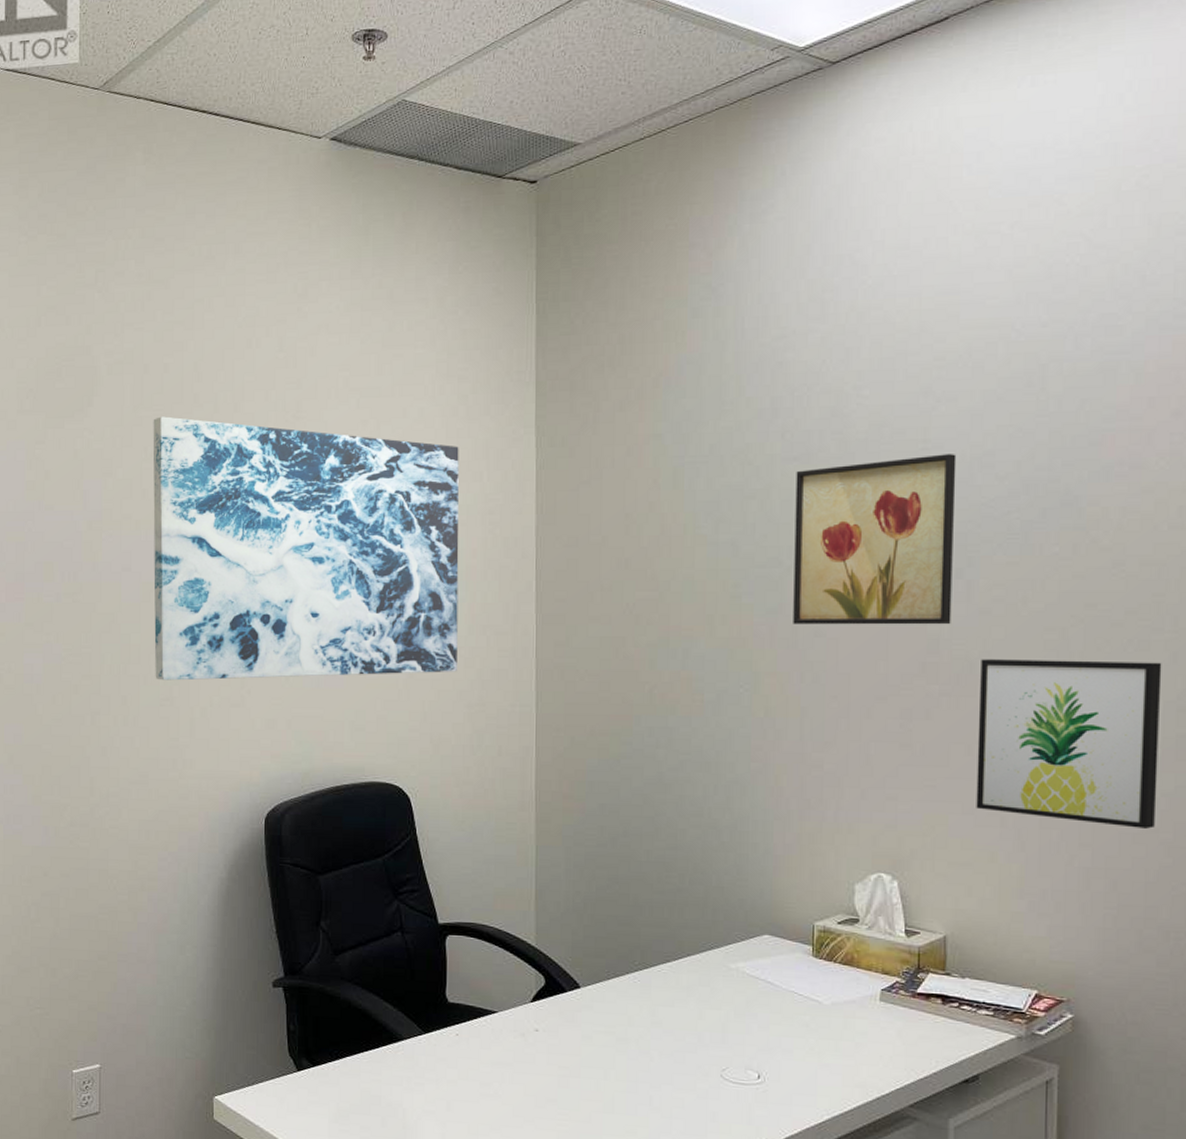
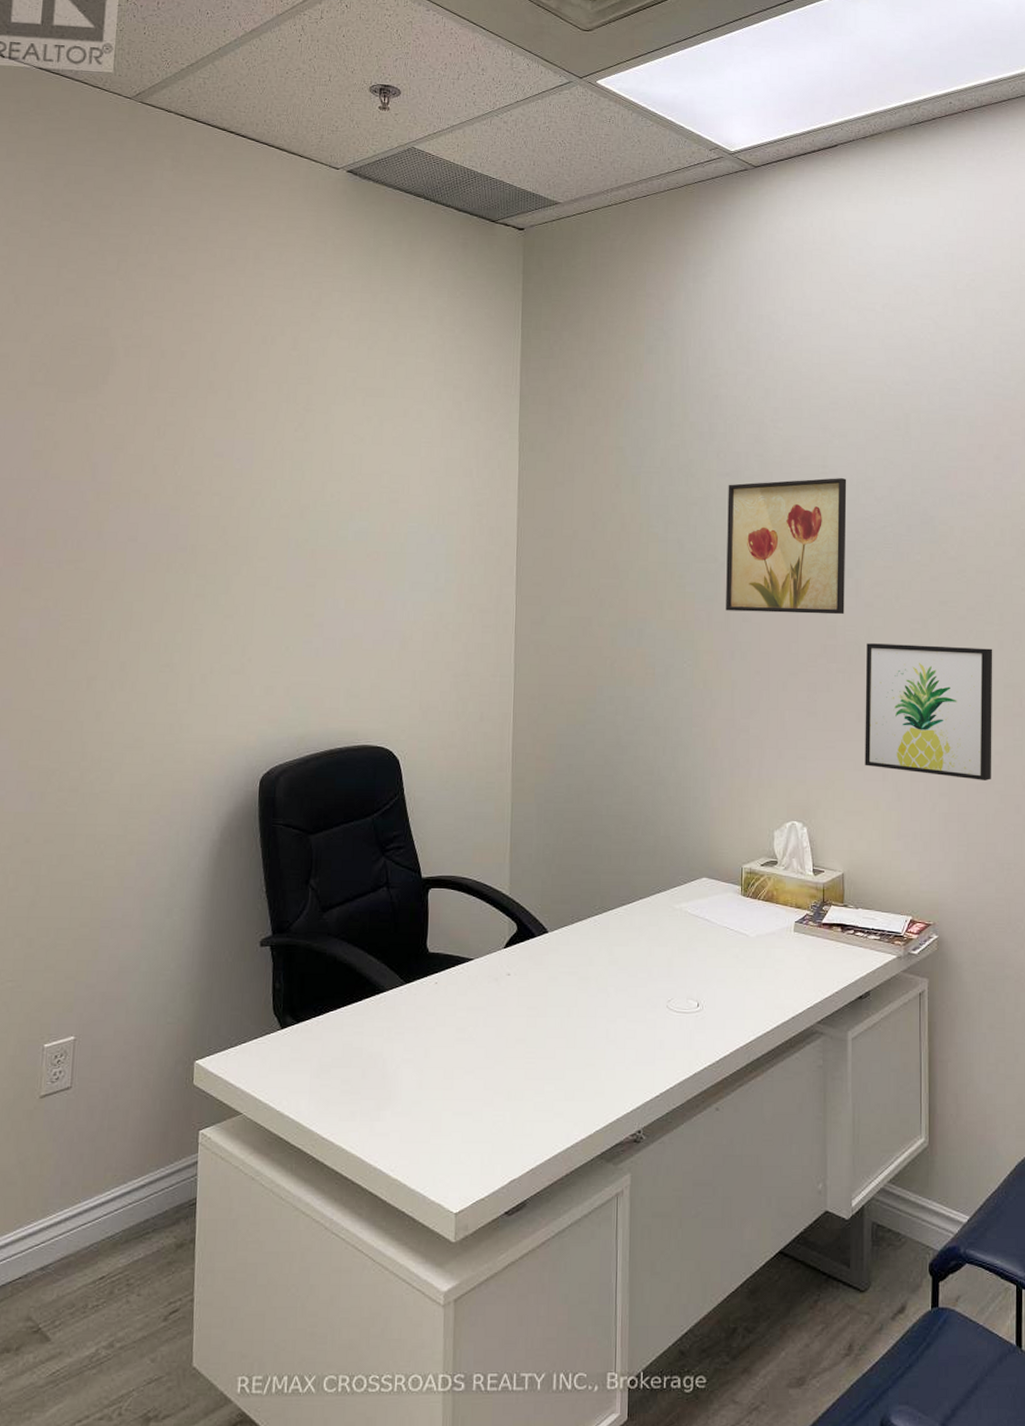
wall art: present [153,416,459,681] -> none [156,399,453,648]

